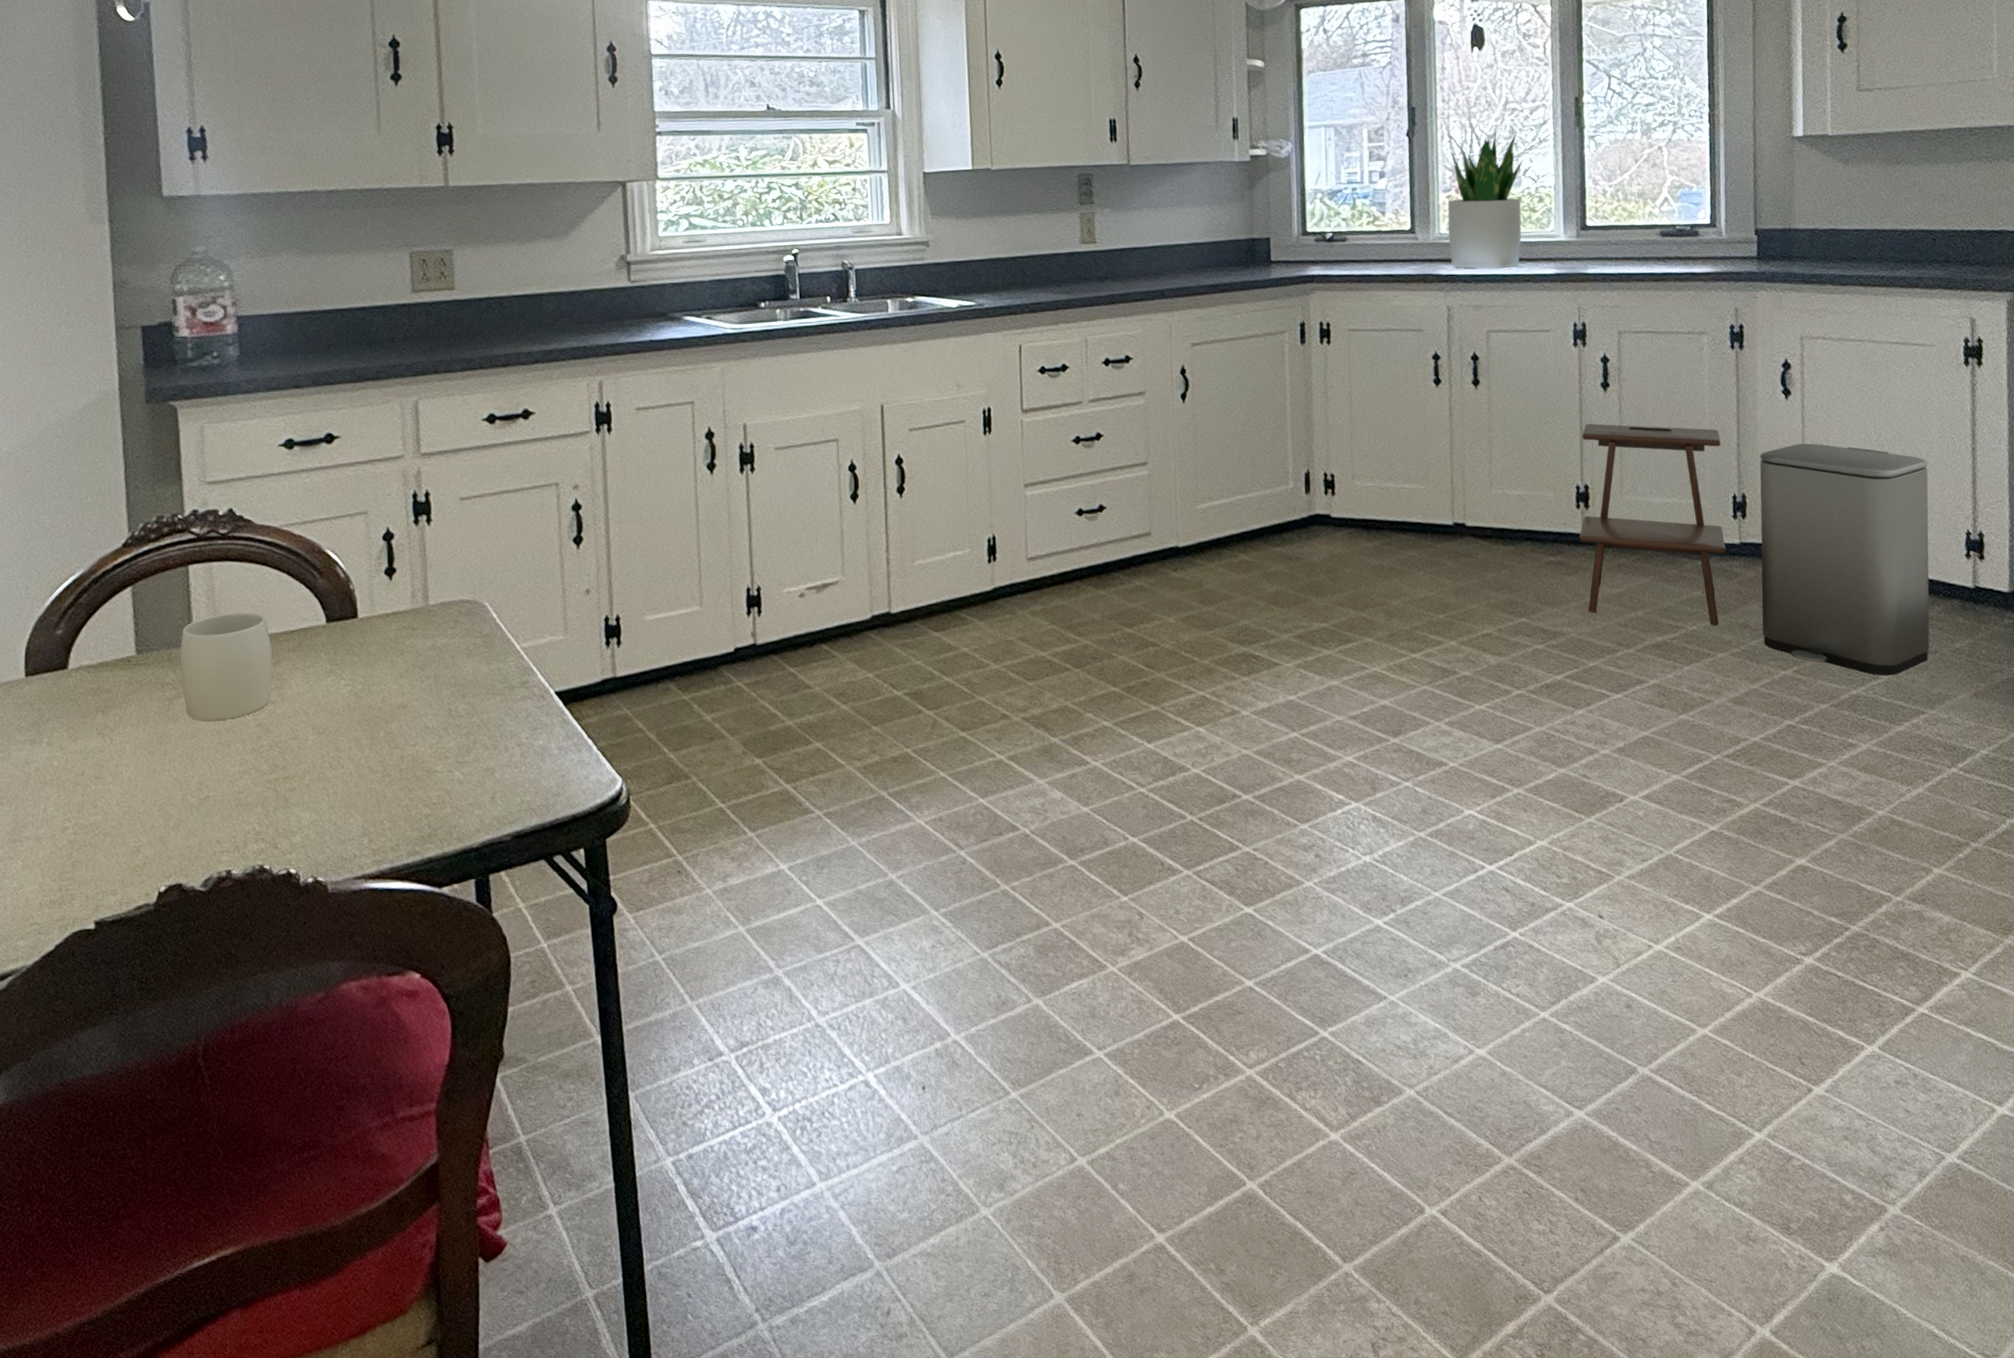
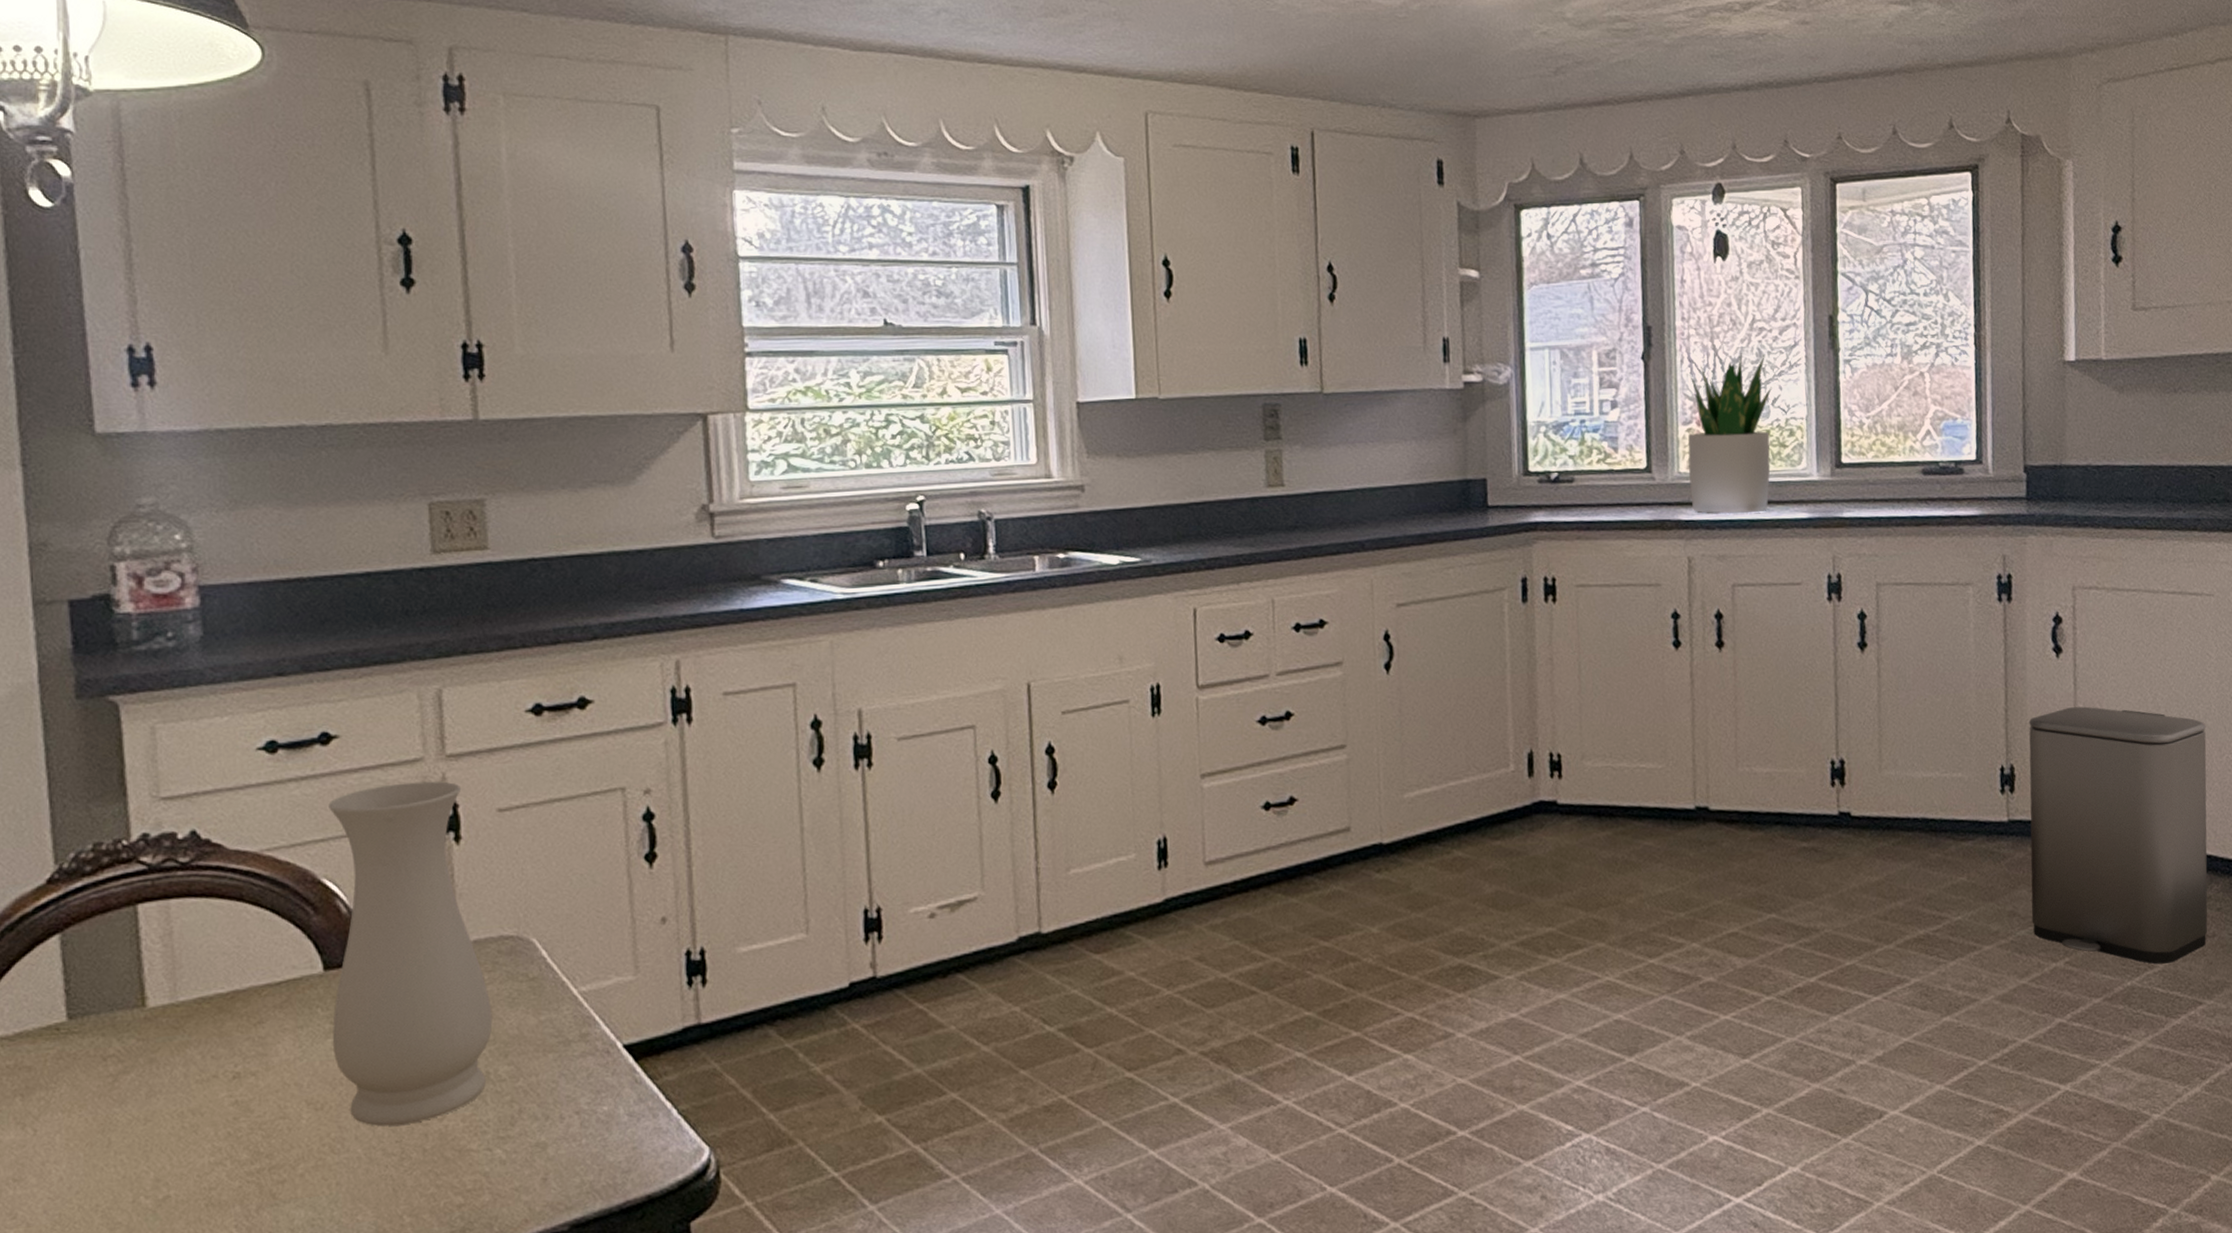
mug: present [179,612,273,722] -> none [126,961,253,1101]
vase: none [331,474,454,749] -> present [328,781,493,1127]
step stool: present [1579,423,1726,625] -> none [1834,688,1993,915]

